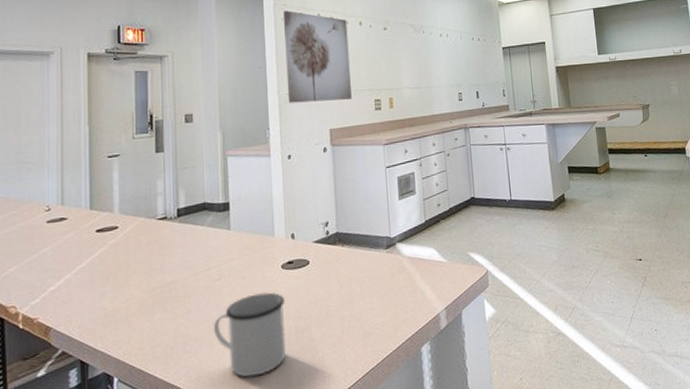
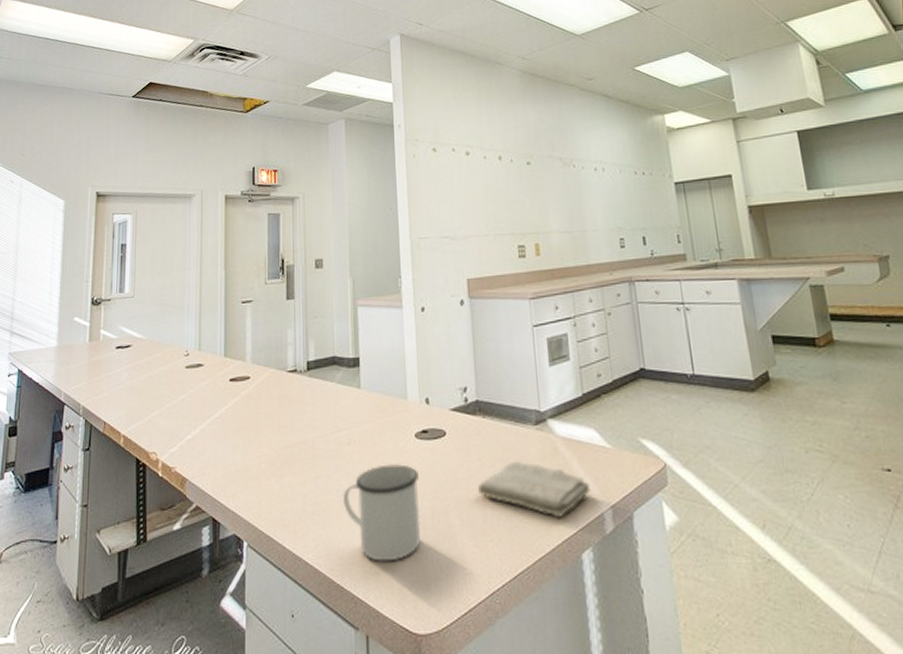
wall art: present [283,10,353,103] -> none [415,146,493,249]
washcloth: none [337,279,430,323] -> present [478,460,591,519]

